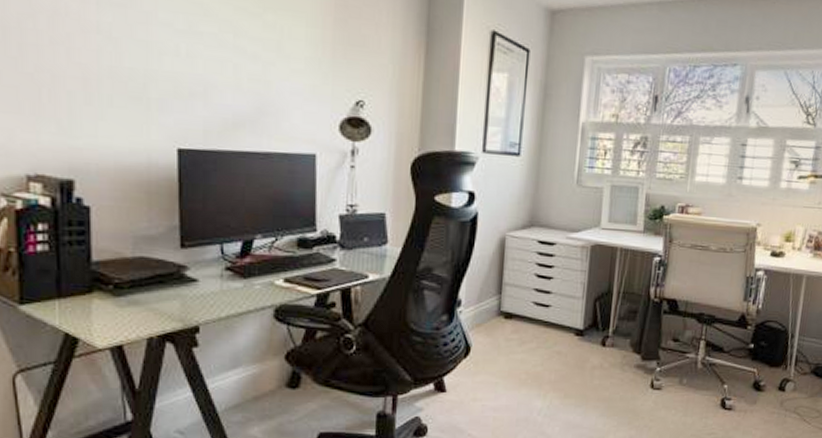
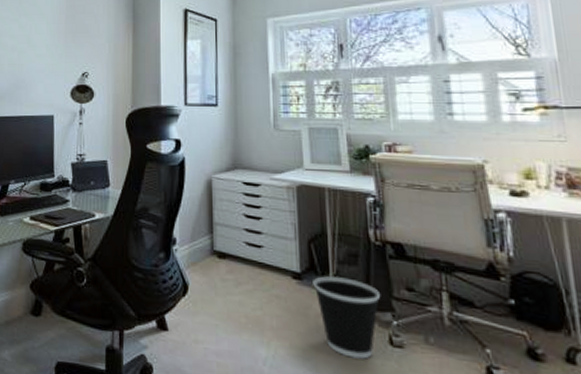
wastebasket: none [593,332,651,402] -> present [313,276,381,359]

